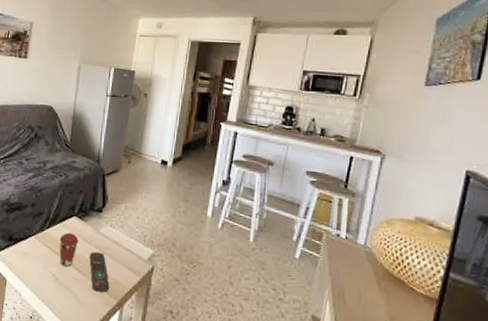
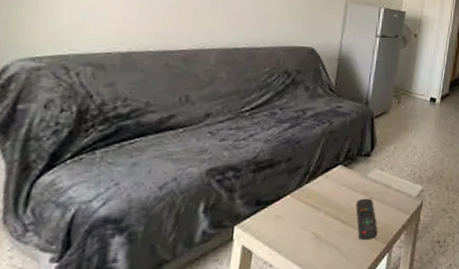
coffee cup: present [59,232,79,267] -> none [321,183,344,222]

